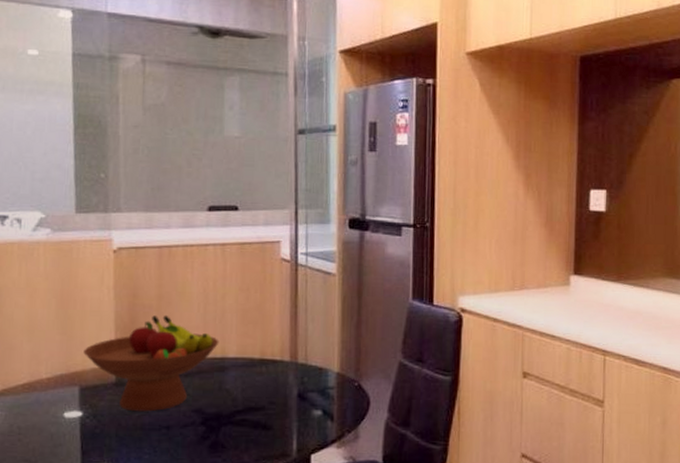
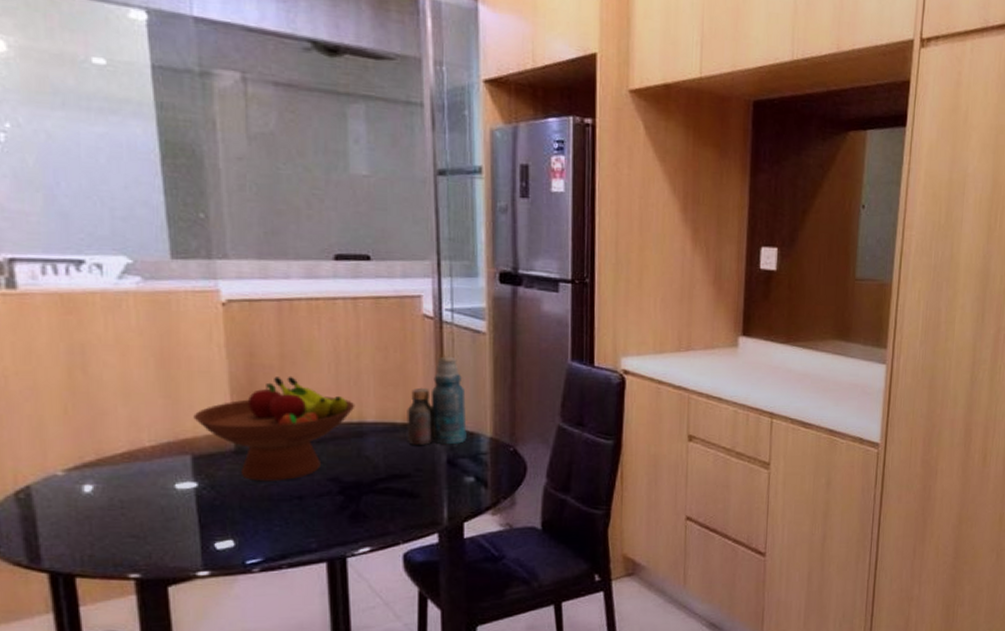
bottle: none [263,296,316,380] -> present [407,356,467,445]

